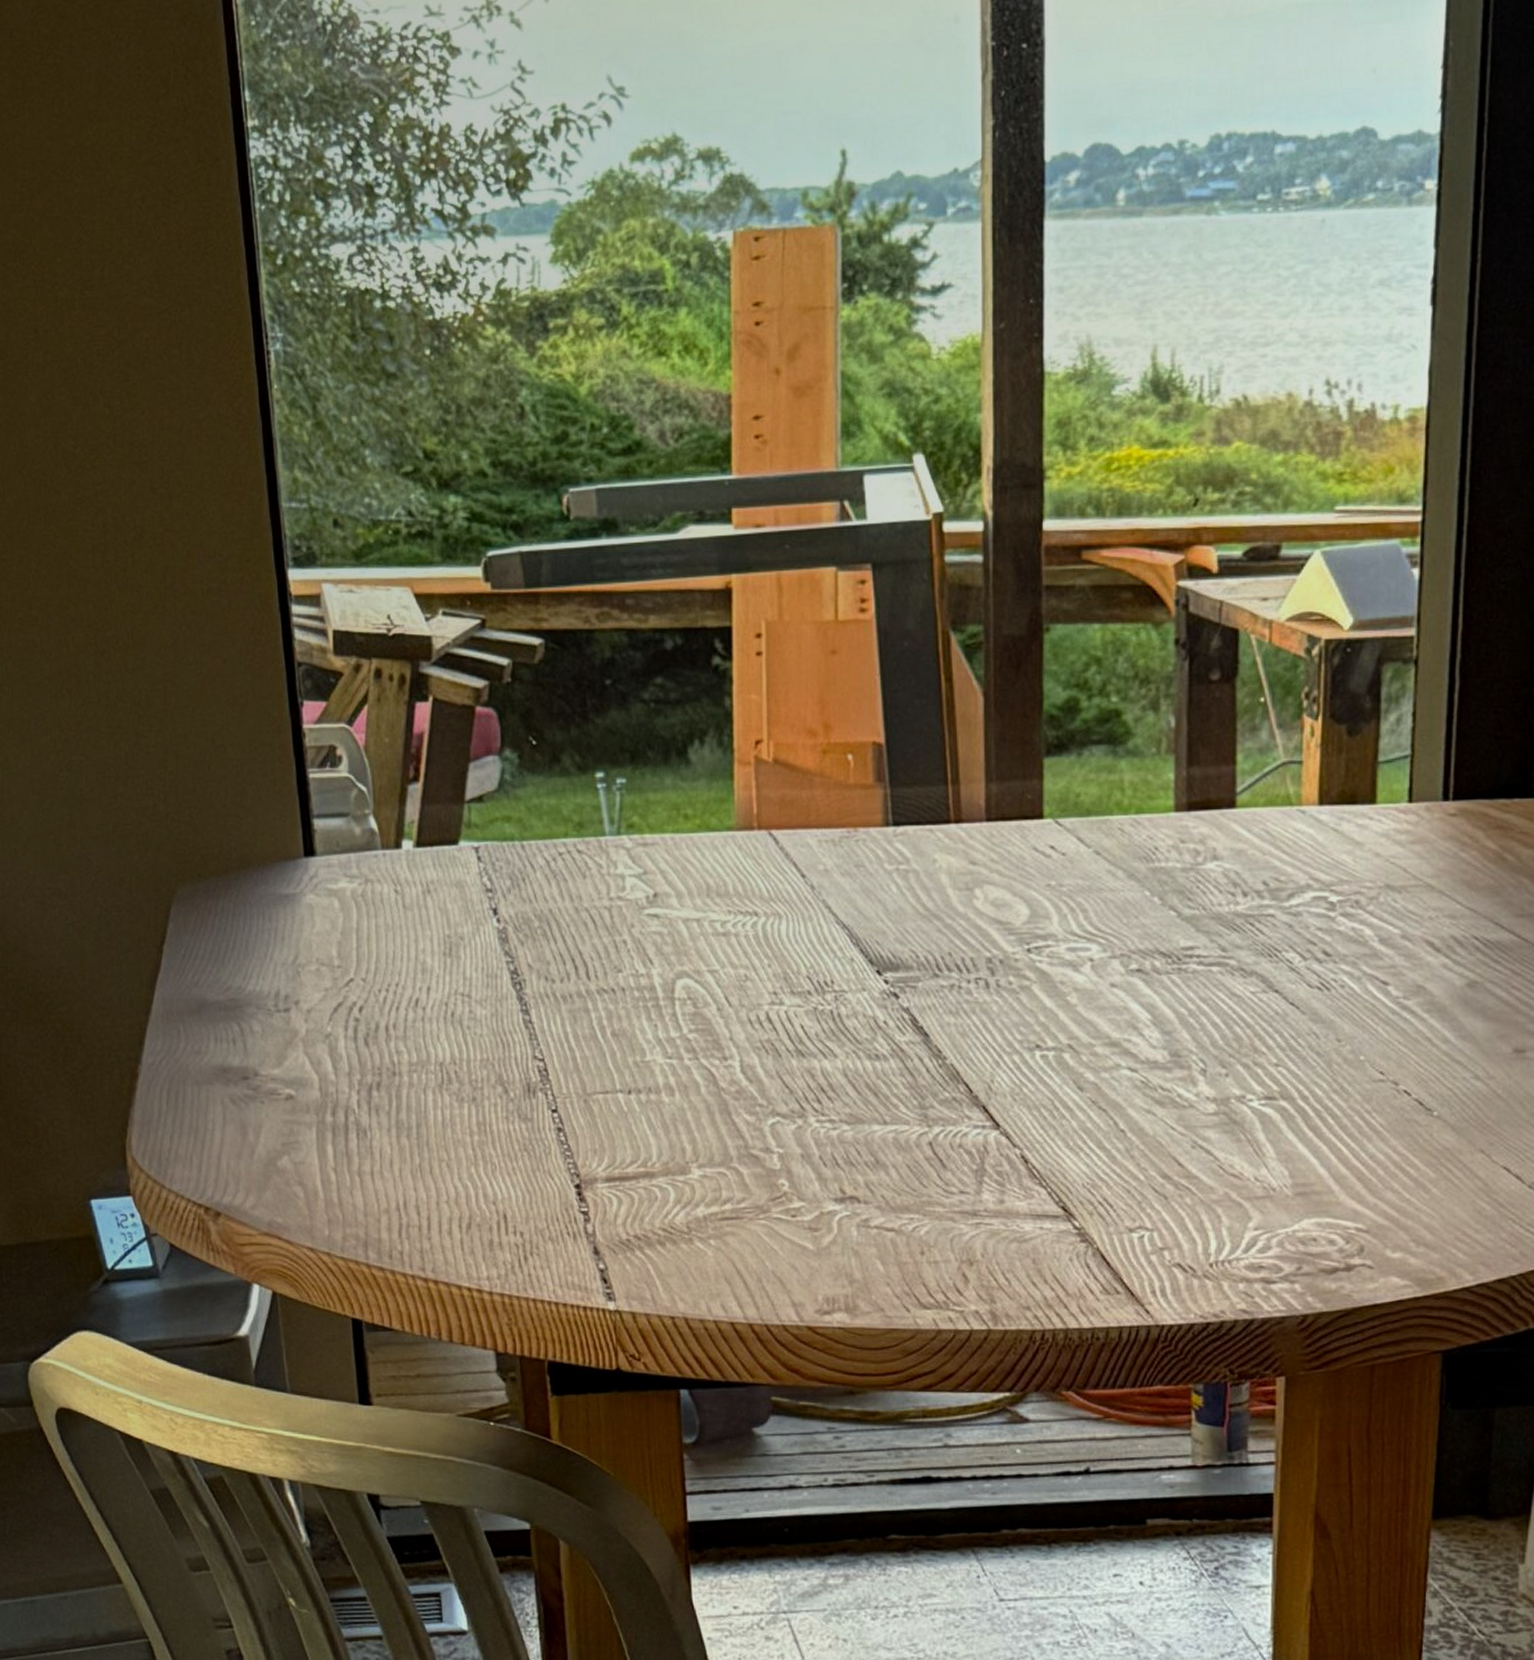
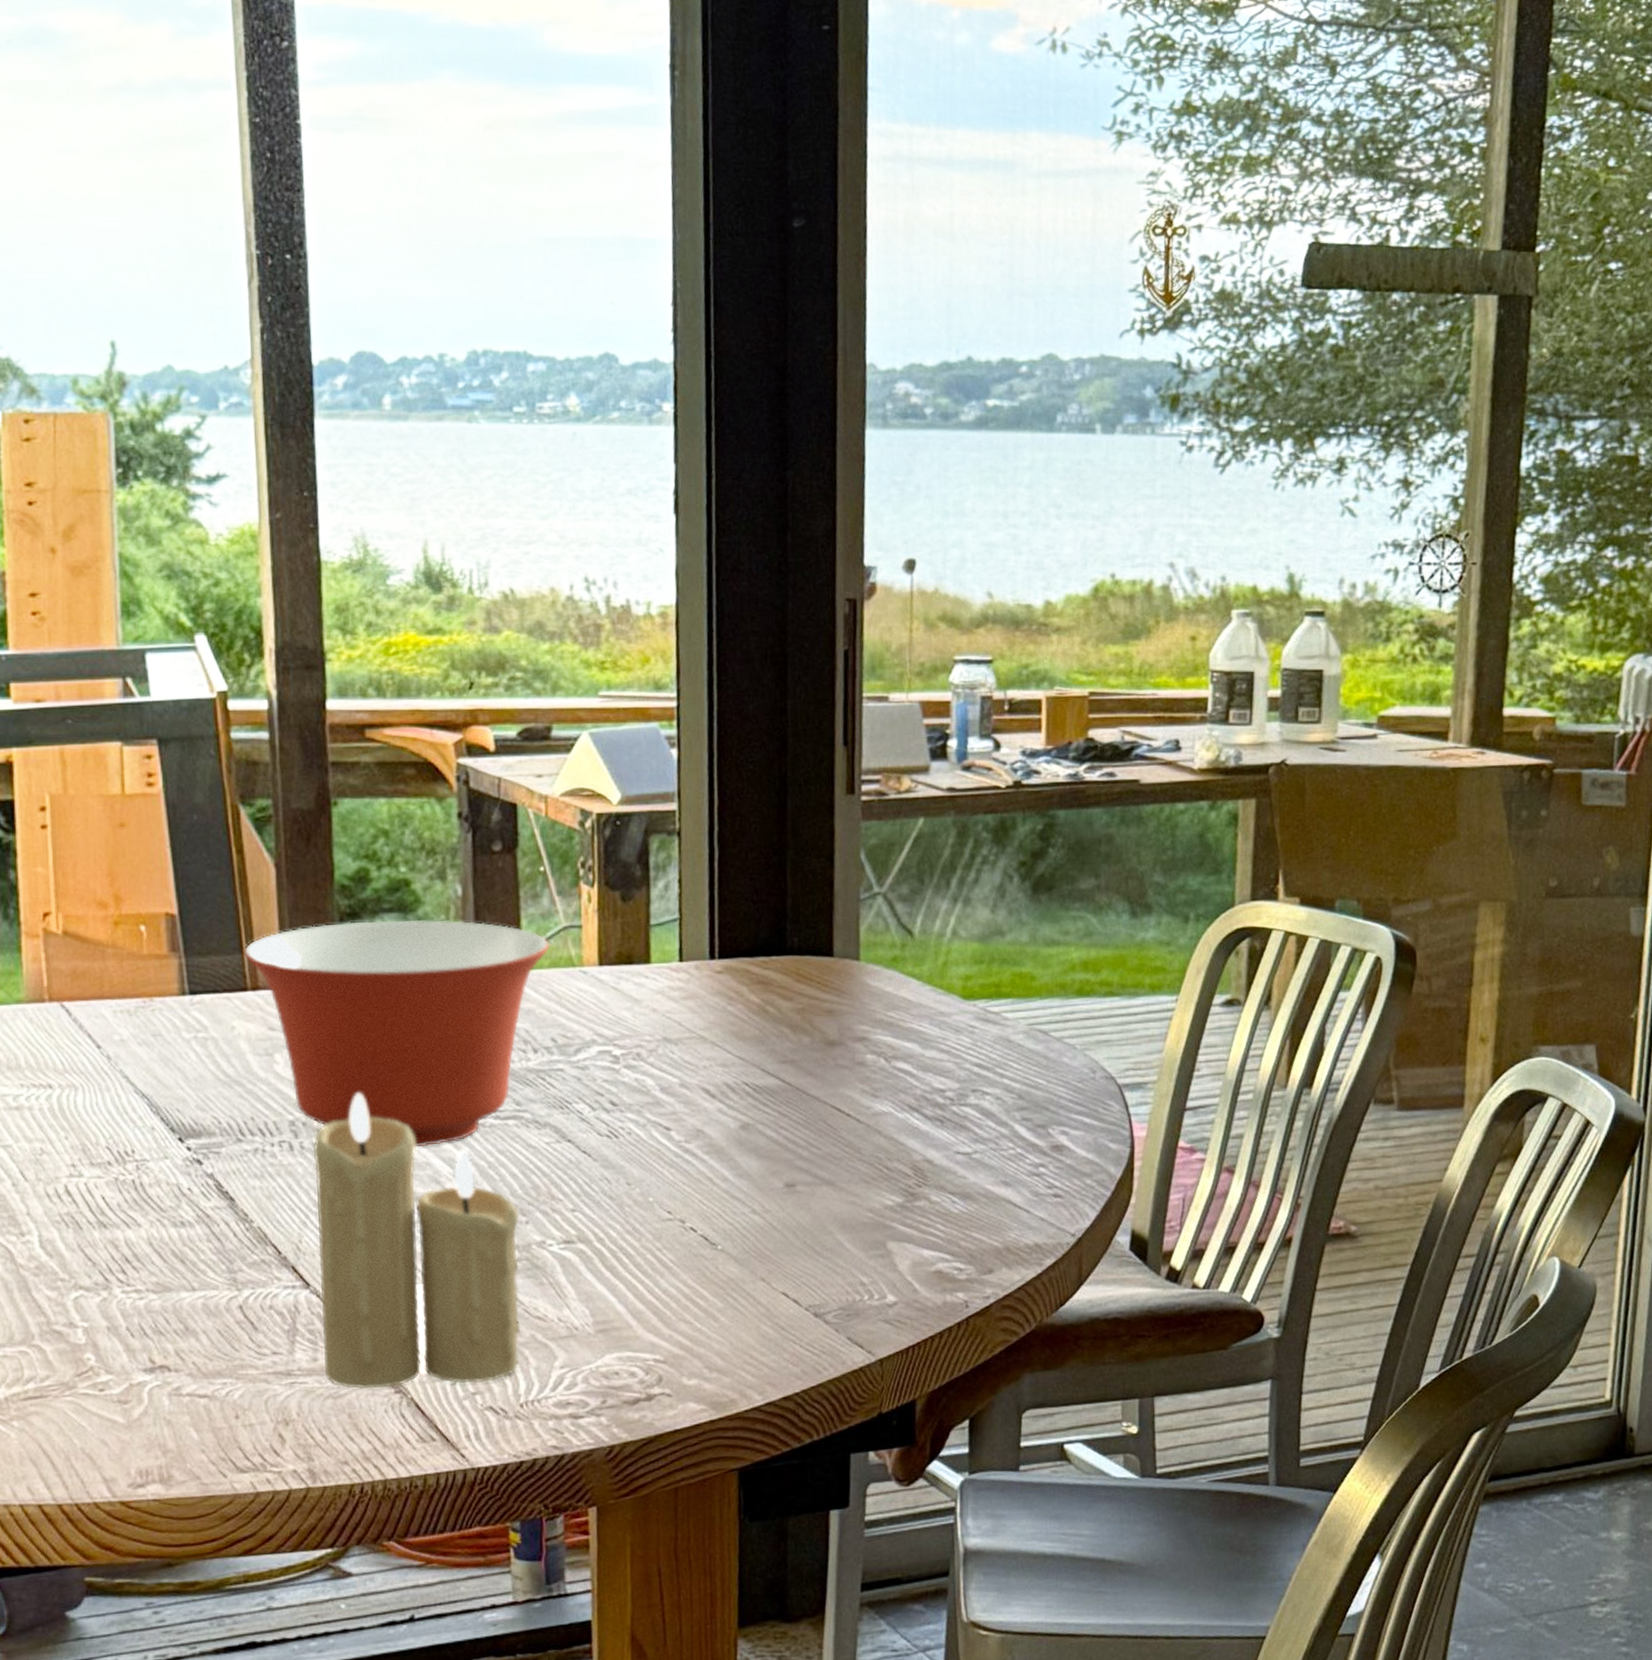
mixing bowl: none [948,752,1267,991] -> present [244,919,550,1147]
candle: none [1009,931,1219,1238] -> present [312,1092,521,1390]

